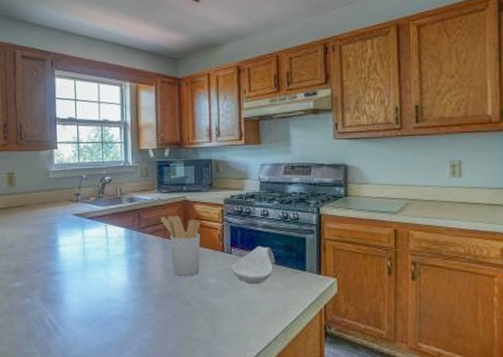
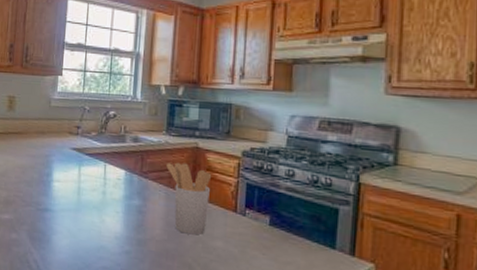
spoon rest: present [231,245,275,285] -> none [243,210,298,256]

